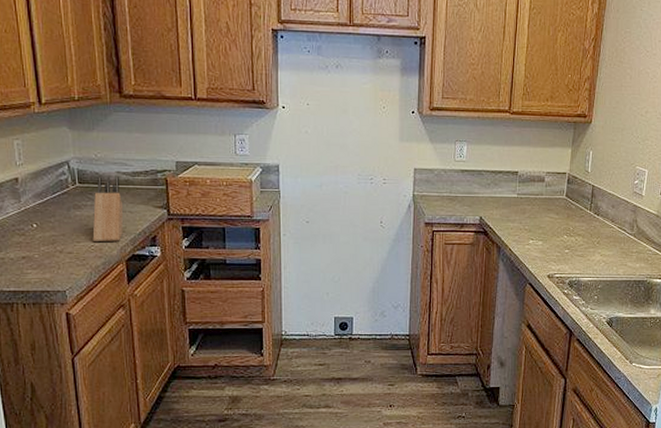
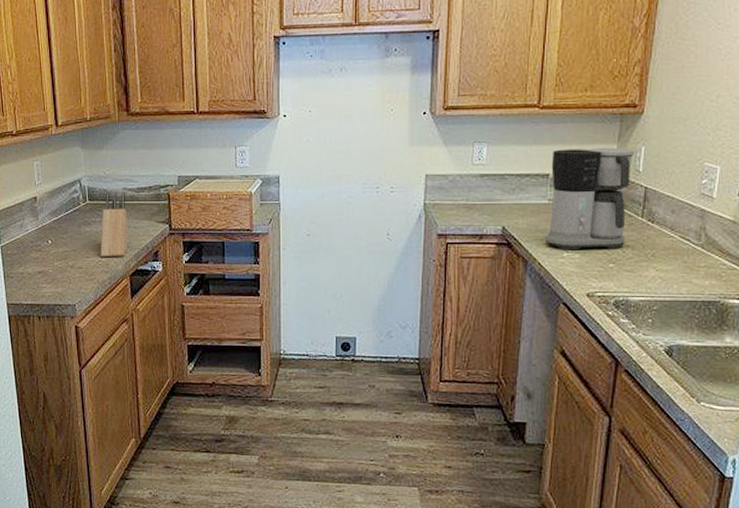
coffee maker: none [514,150,585,238] -> present [544,147,635,250]

